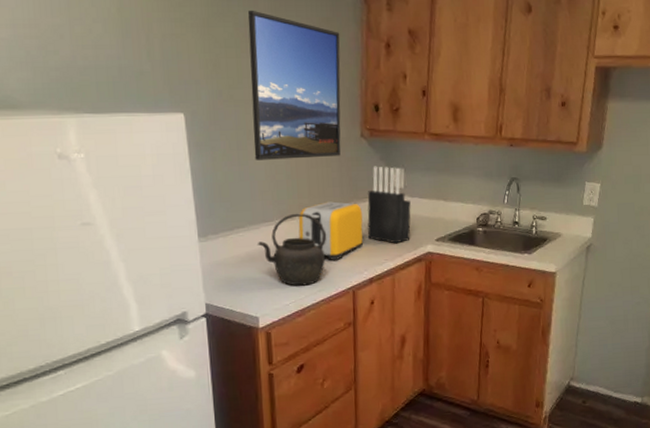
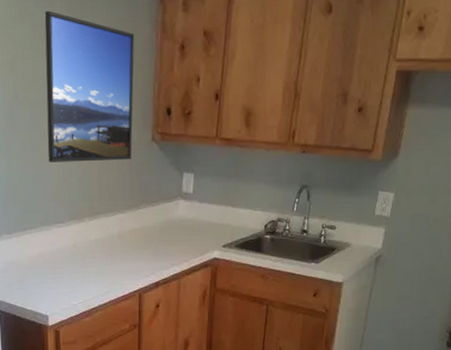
kettle: present [257,213,327,286] -> none [48,215,116,287]
toaster: present [298,201,363,260] -> none [88,205,151,263]
knife block: present [367,166,411,244] -> none [155,170,199,249]

